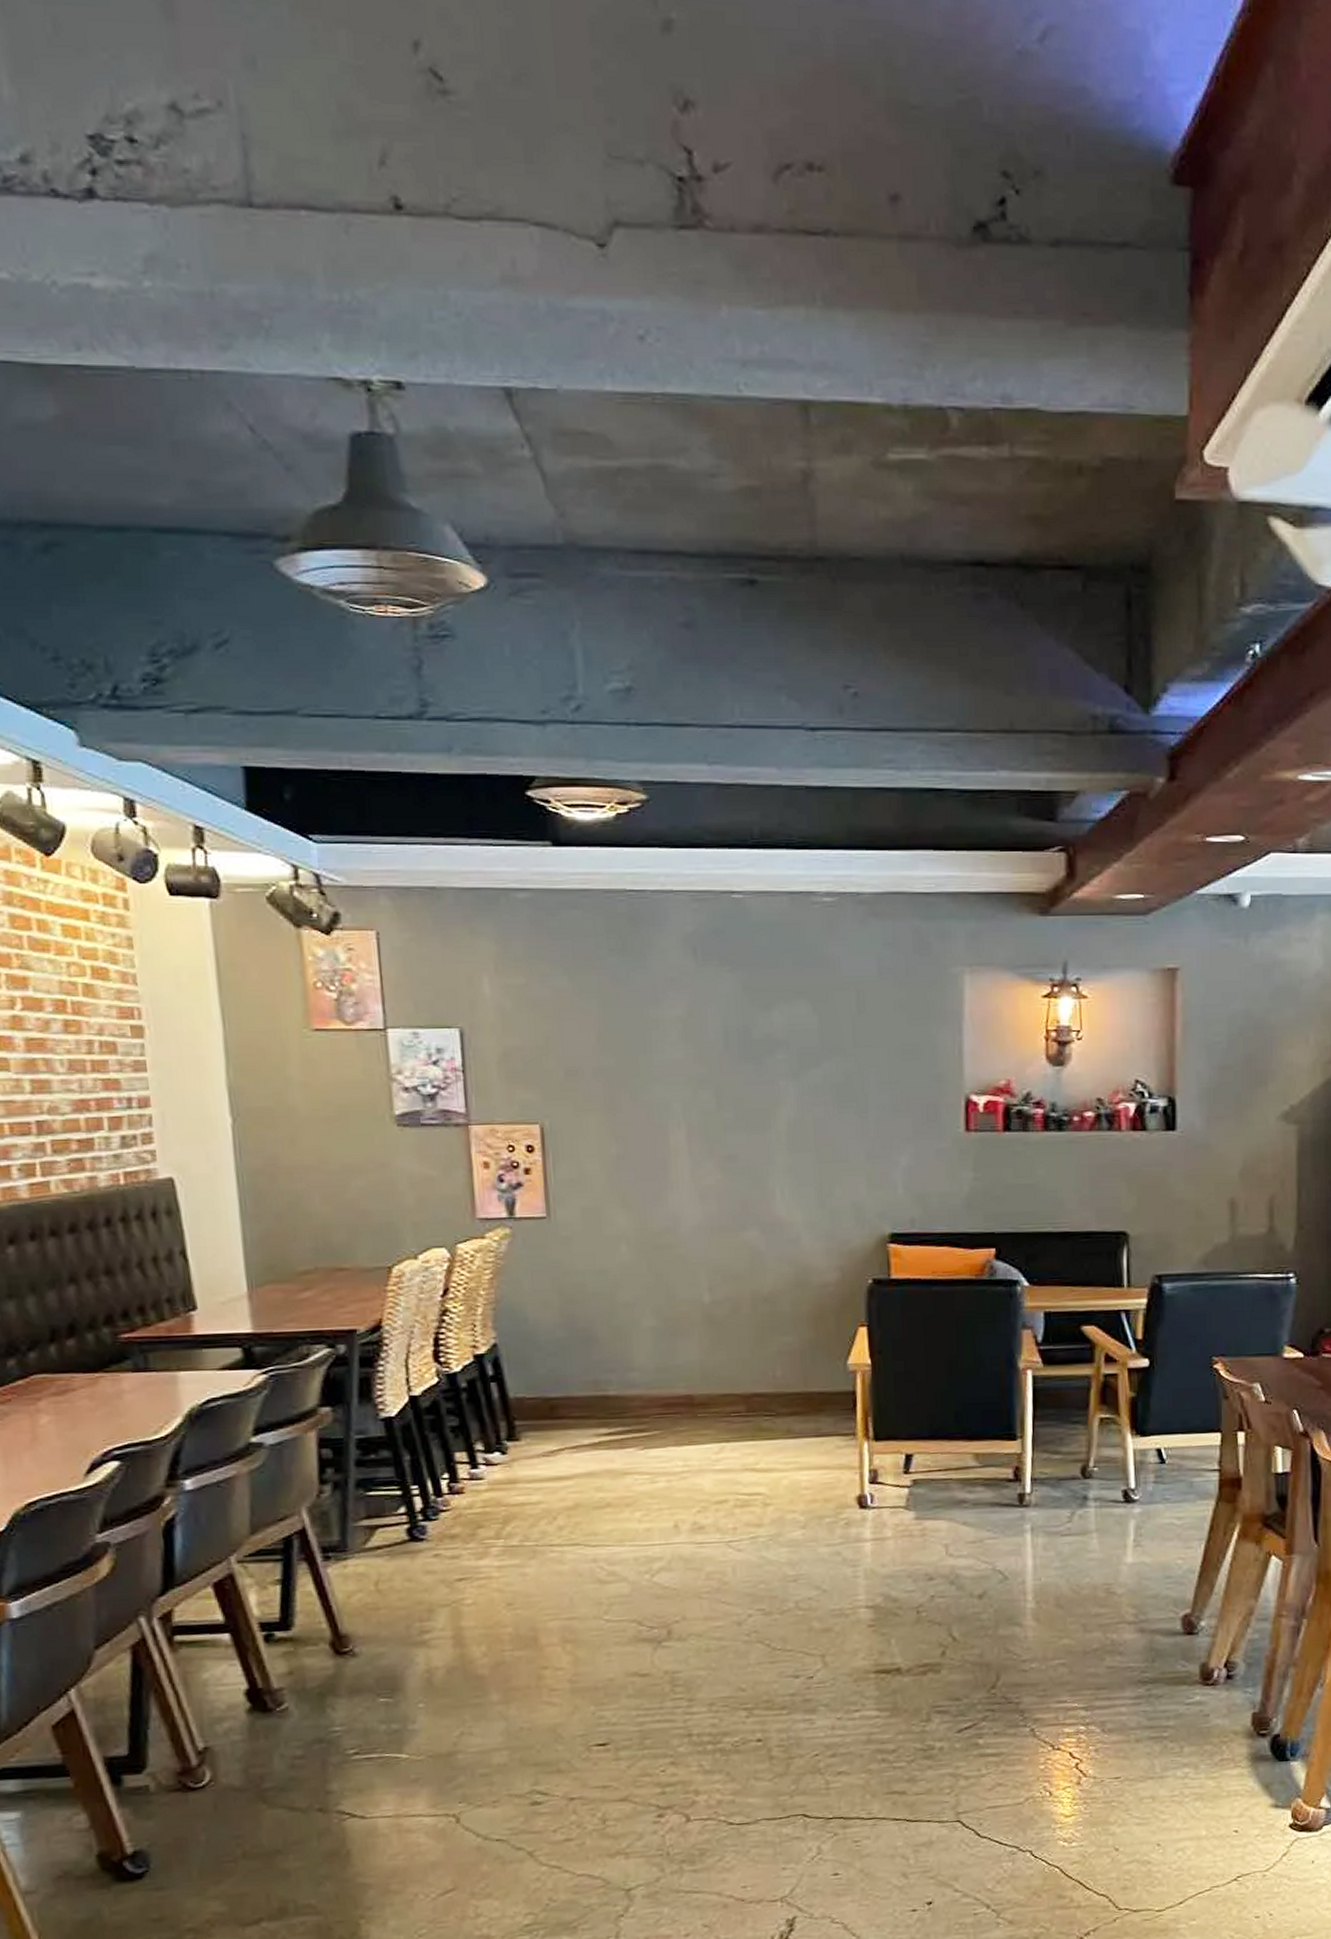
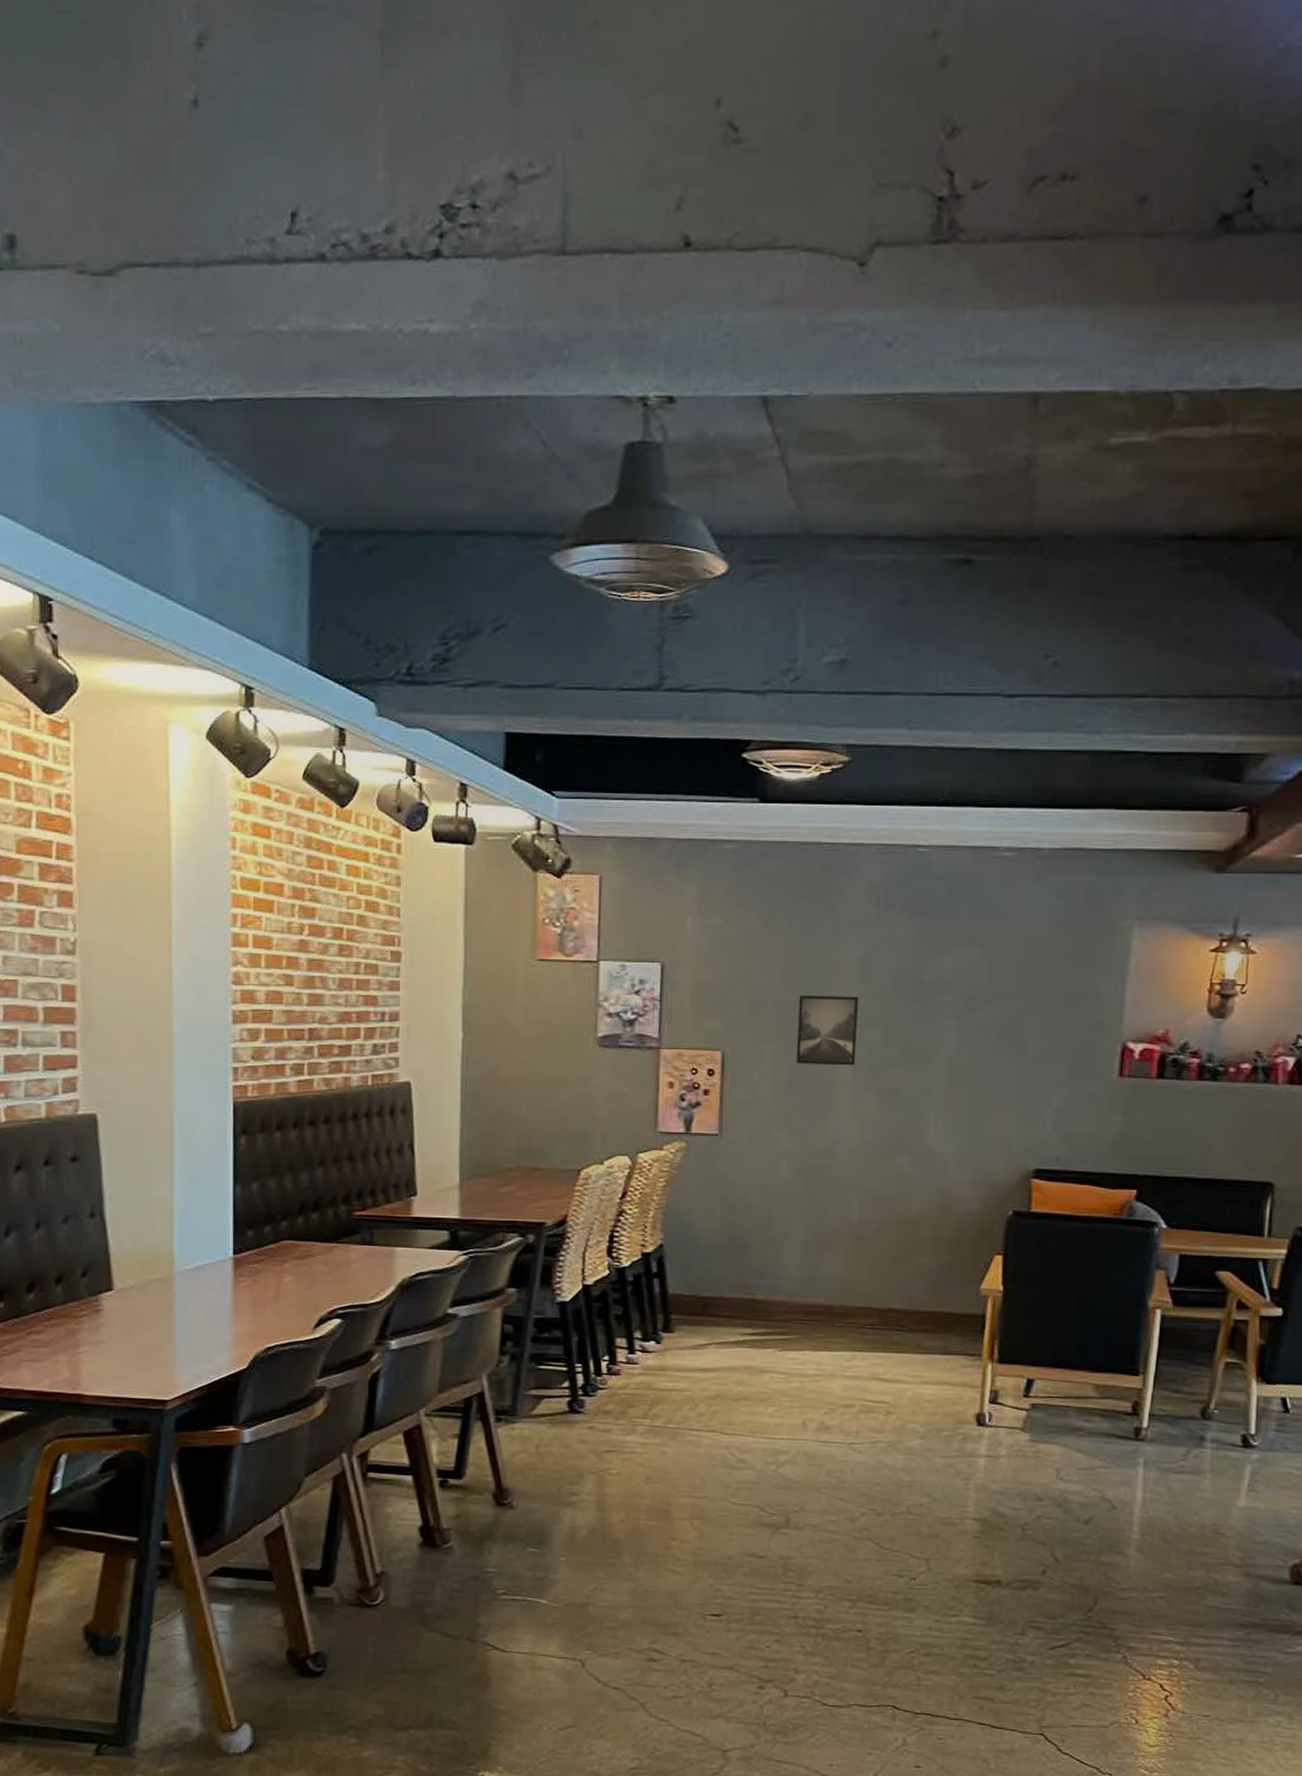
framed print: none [620,1057,690,1135] -> present [795,995,859,1066]

